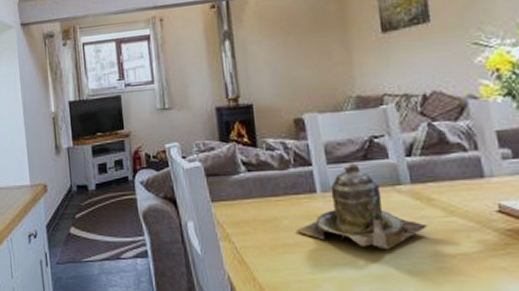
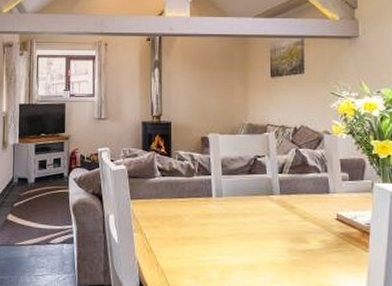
teapot: present [295,163,428,250] -> none [193,175,289,245]

